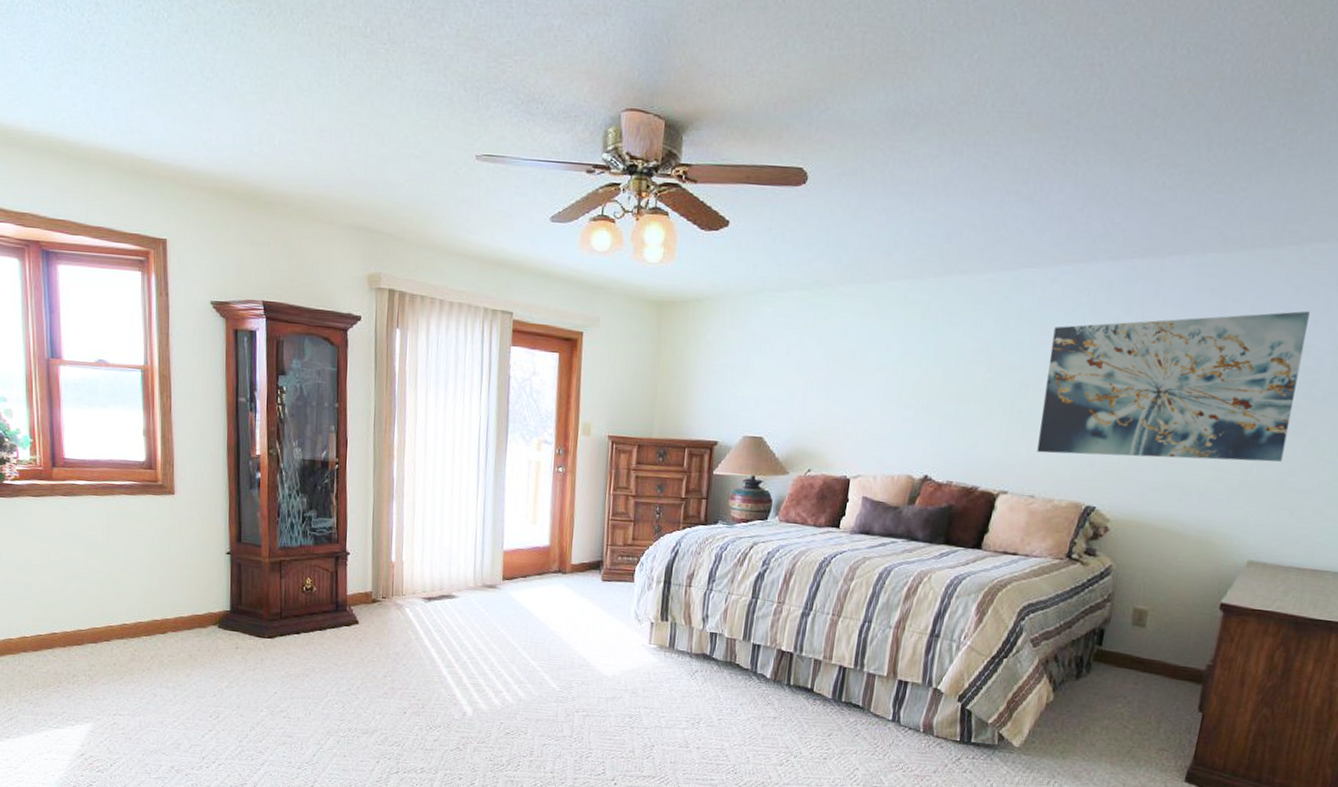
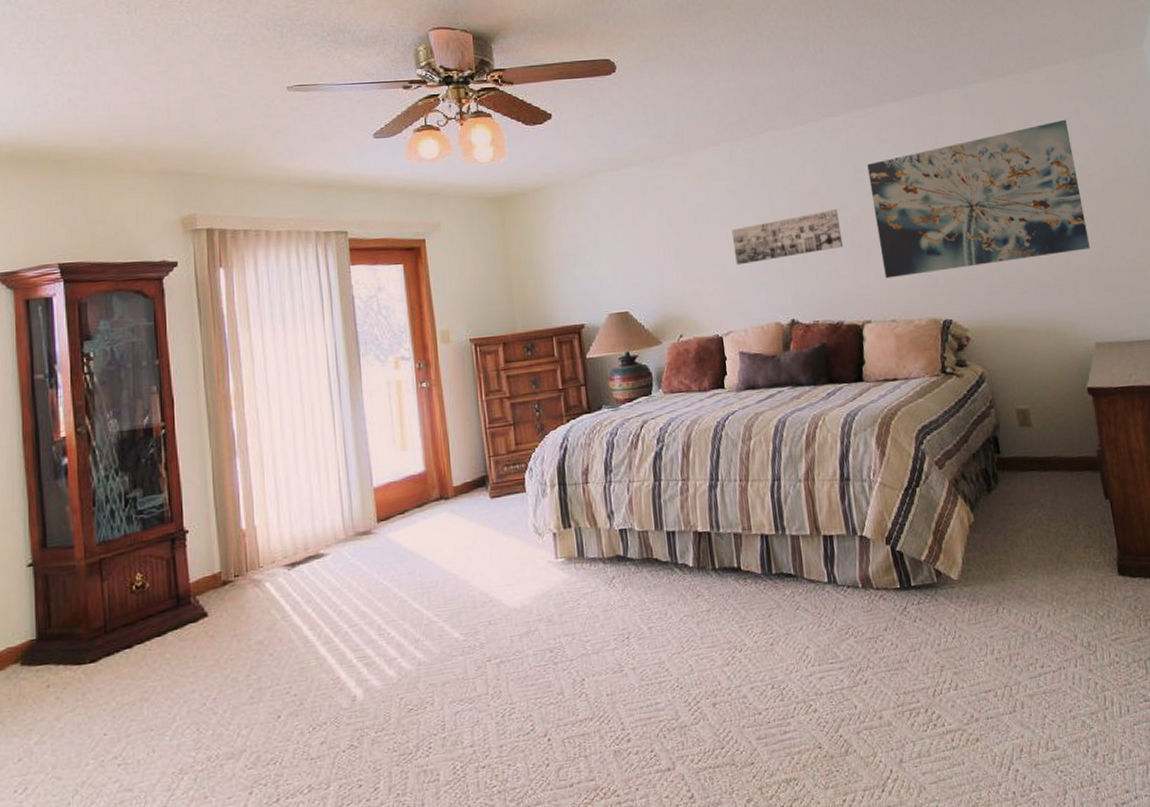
wall art: none [883,369,1007,412] -> present [731,209,844,266]

